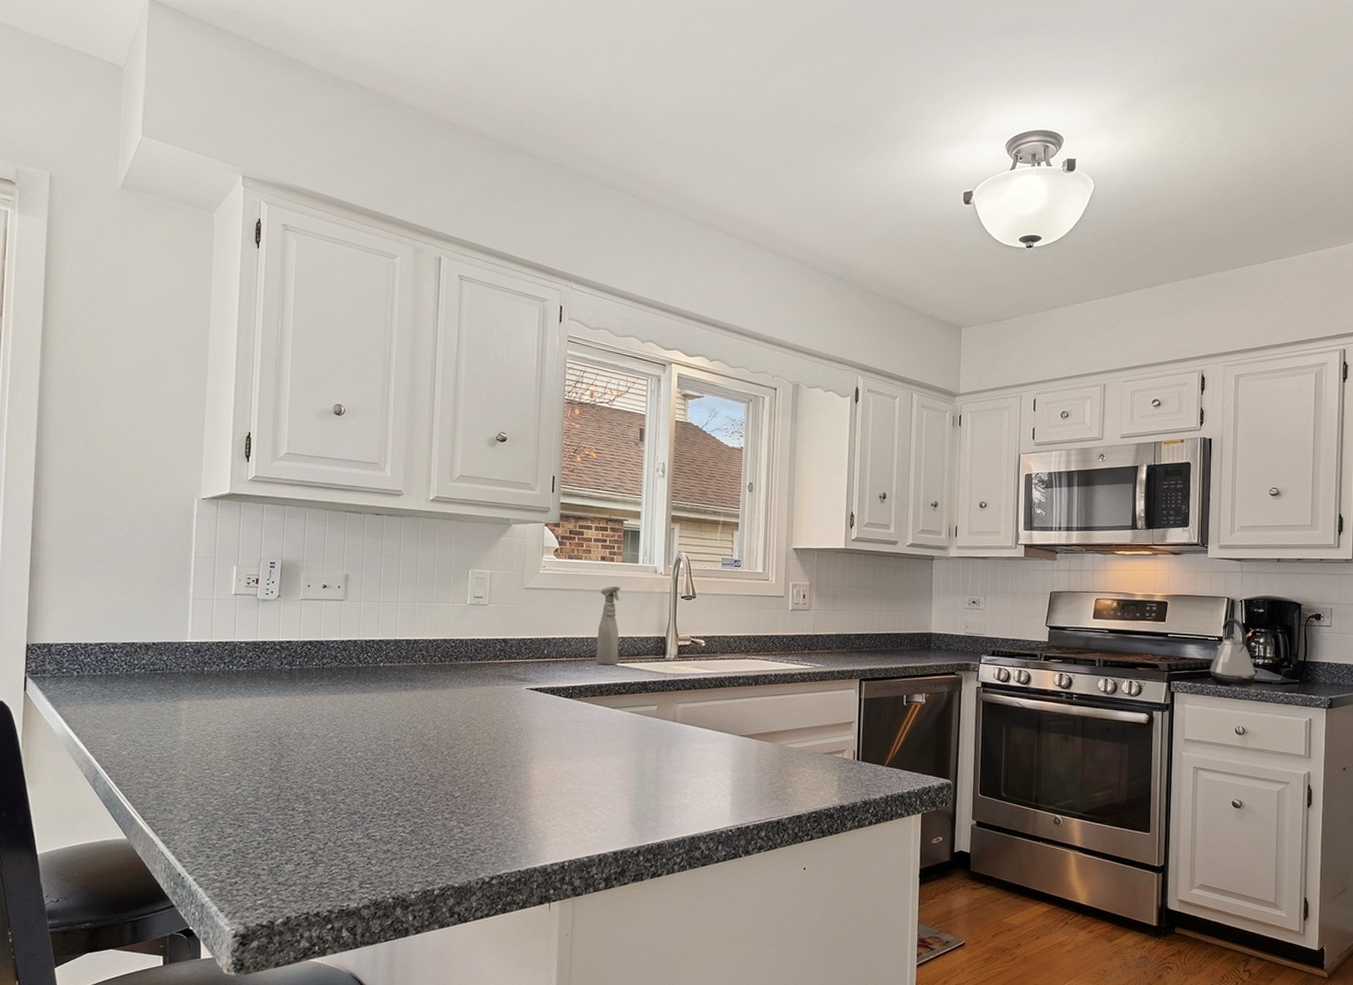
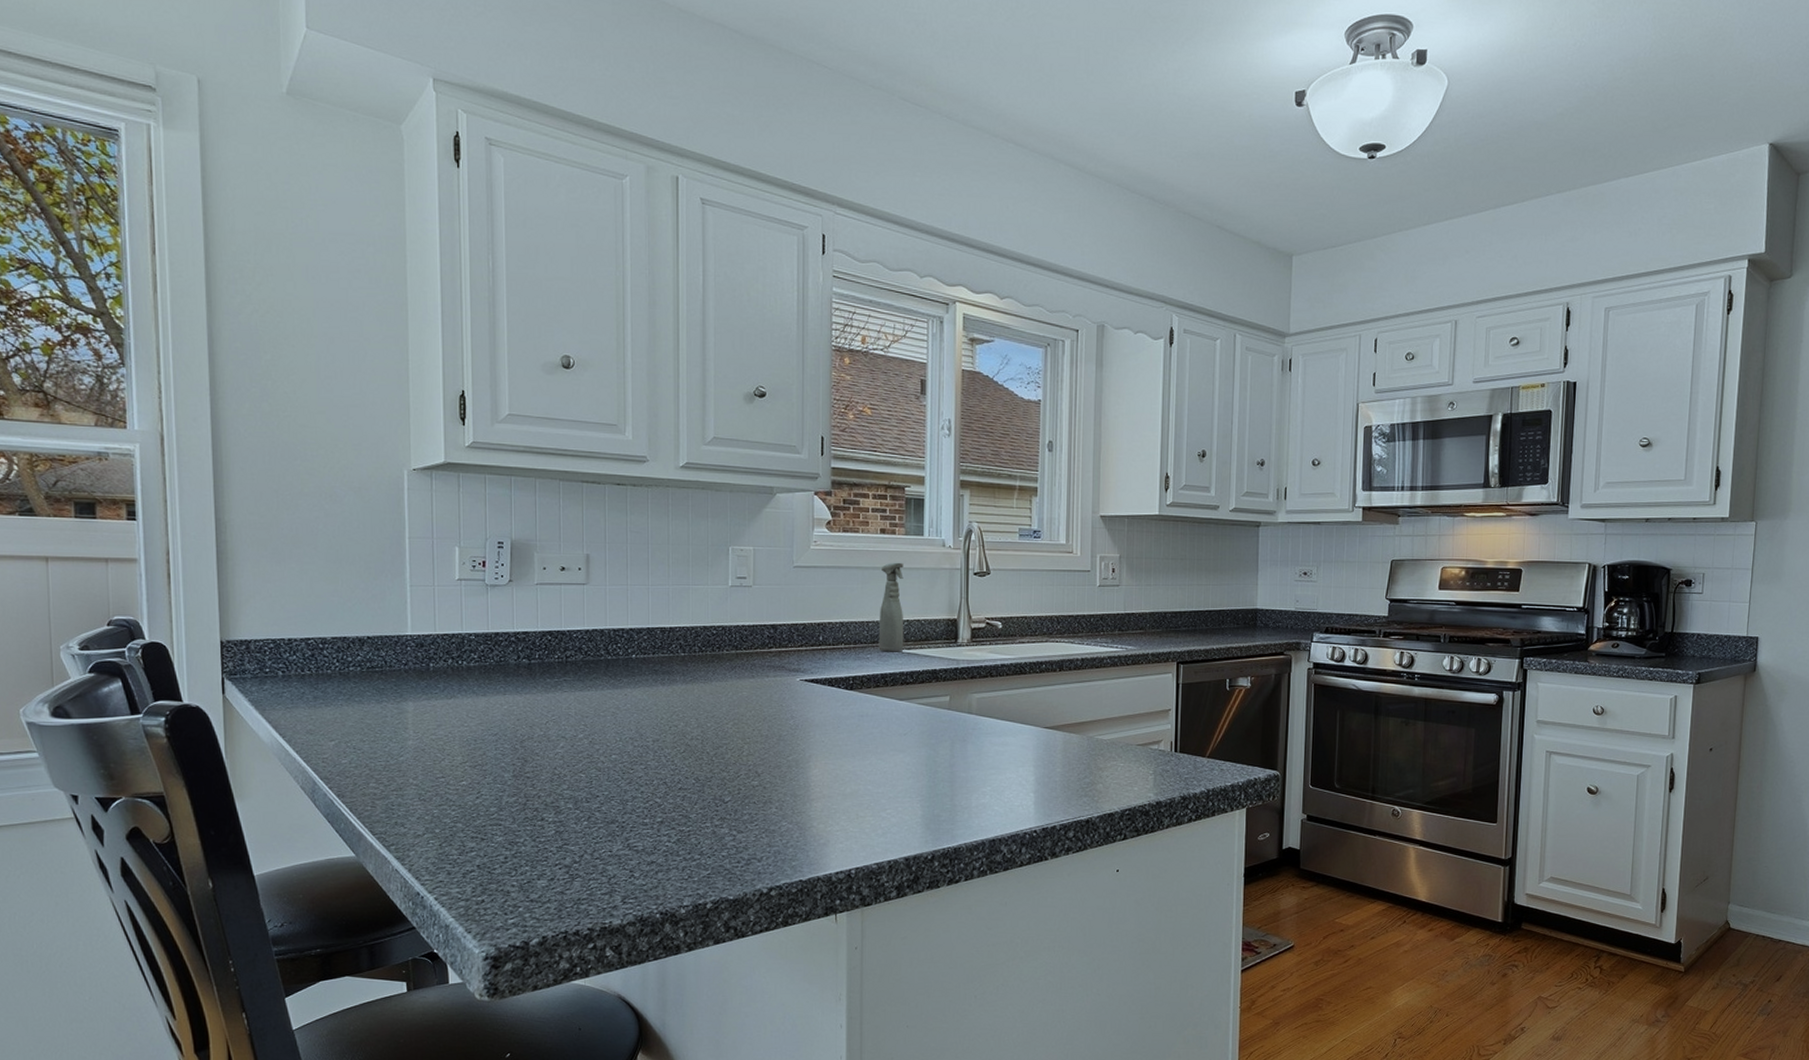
kettle: present [1209,618,1257,687] -> none [1566,586,1619,663]

